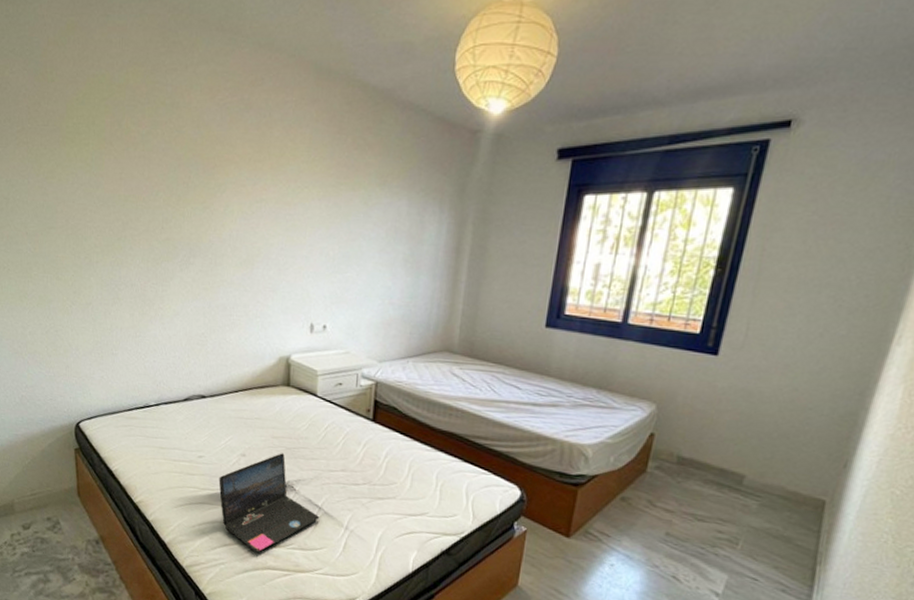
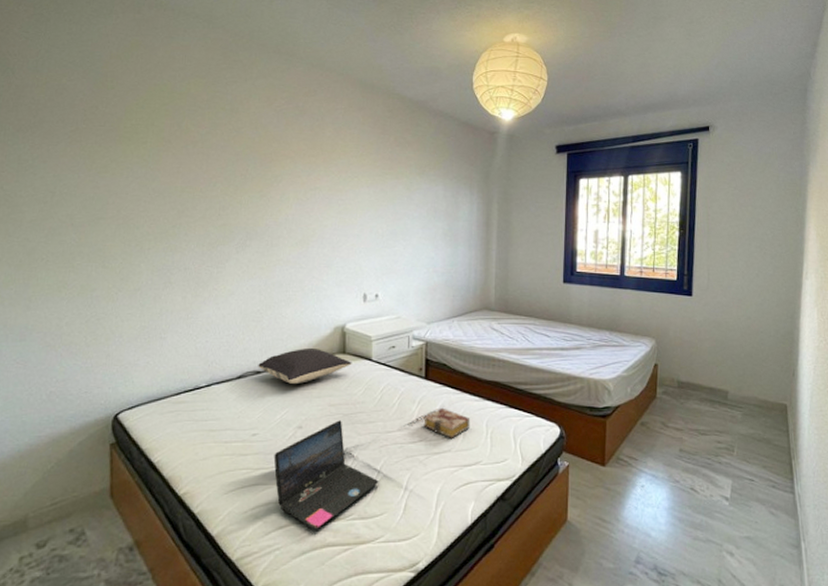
pillow: none [203,377,296,413] -> present [258,349,352,384]
book: none [368,453,420,486] -> present [423,407,471,438]

